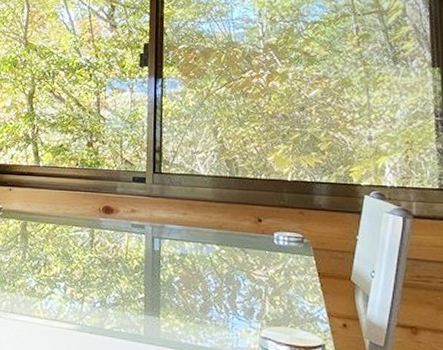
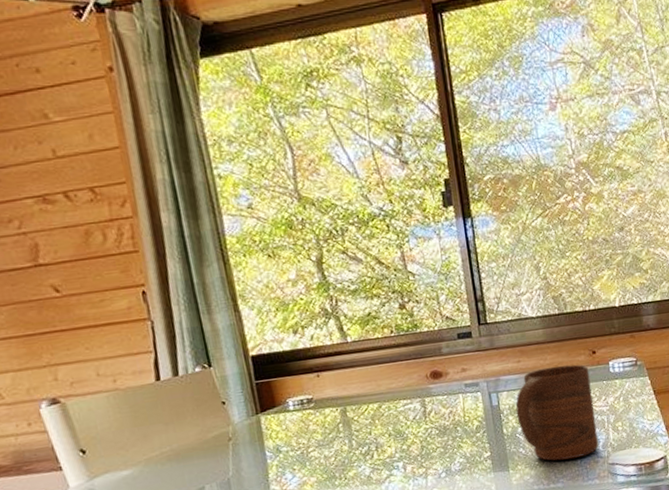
cup: none [175,225,253,323] -> present [515,364,599,461]

